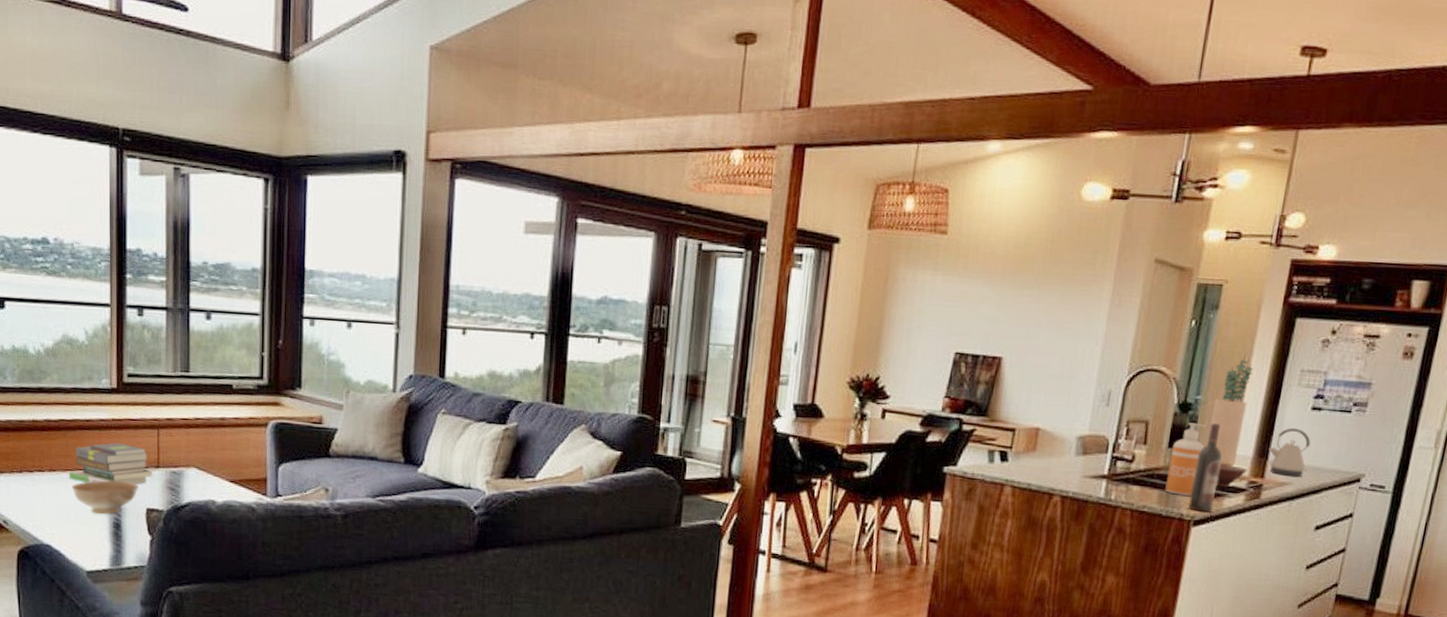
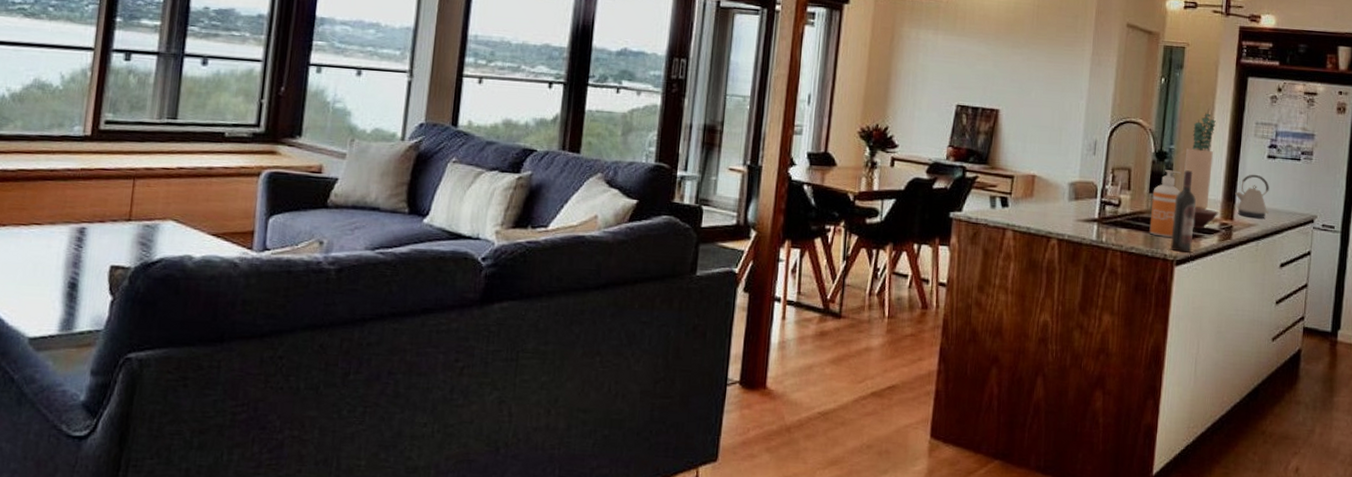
books: present [68,443,153,485] -> none [20,194,123,240]
decorative bowl: present [72,480,138,514] -> none [23,235,104,273]

